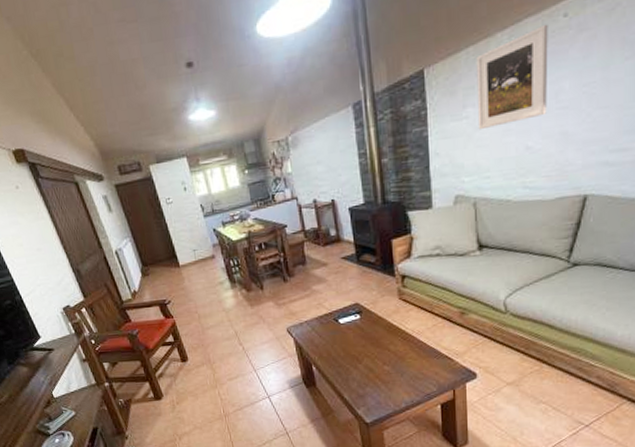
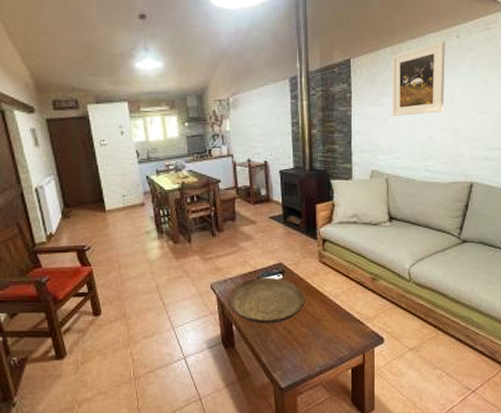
decorative bowl: none [304,318,386,364] -> present [227,277,305,325]

